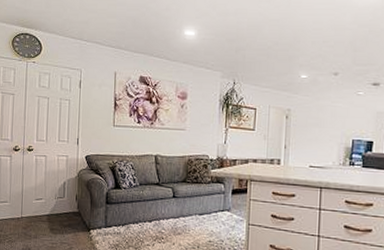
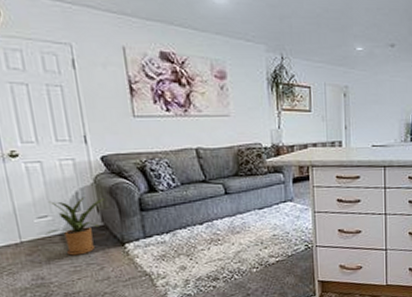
house plant: none [38,186,83,234] -> present [45,197,106,256]

